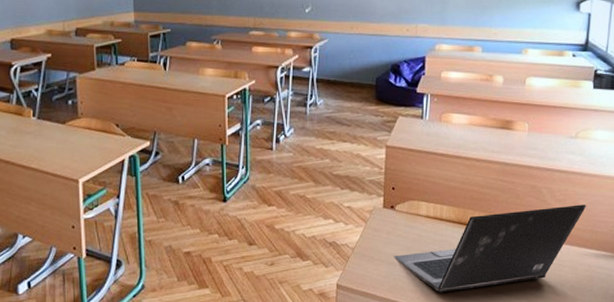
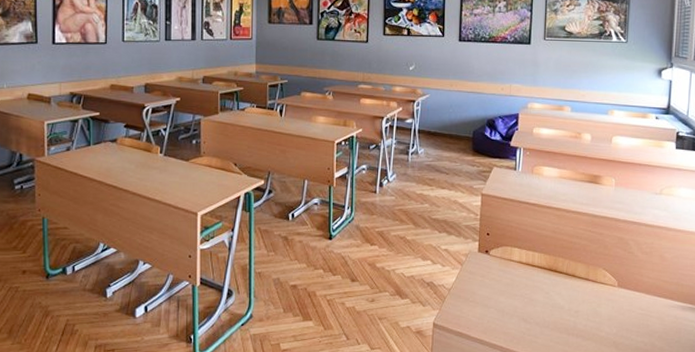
laptop: present [394,204,587,293] -> none [488,258,673,337]

